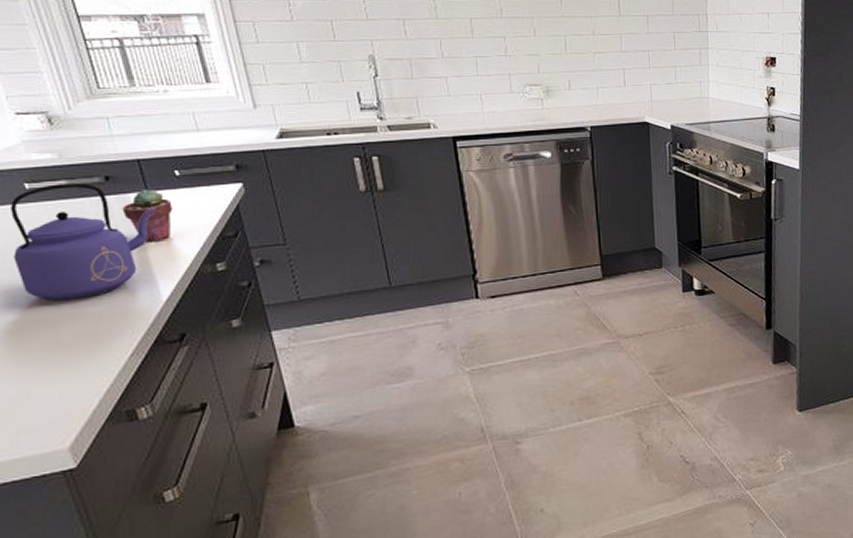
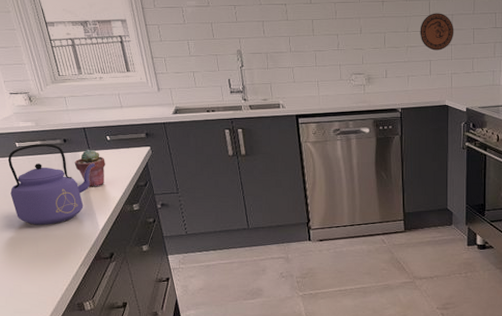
decorative plate: none [608,13,651,57] -> present [420,13,454,51]

